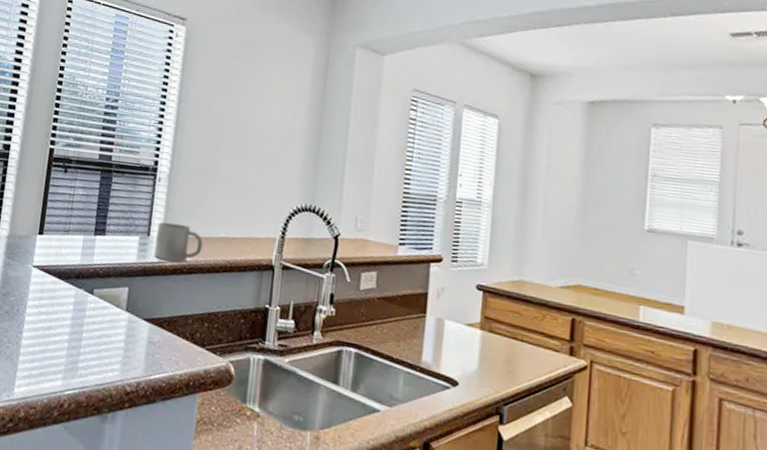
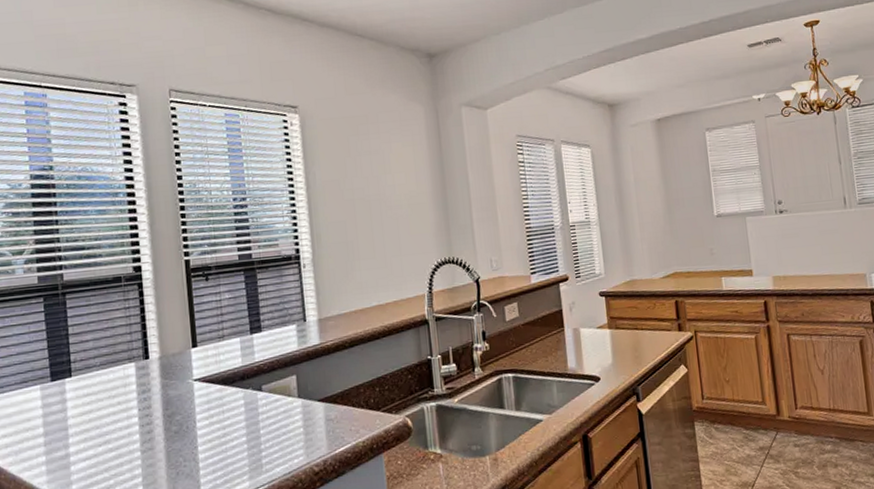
mug: present [154,222,203,262] -> none [312,302,359,341]

